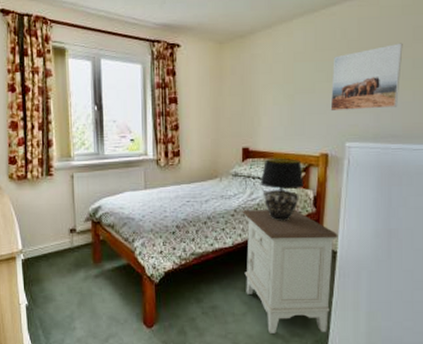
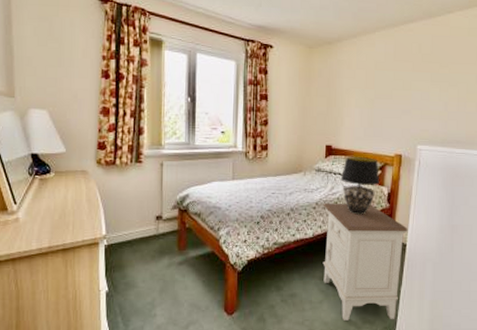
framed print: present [330,43,403,112] -> none [405,60,468,117]

